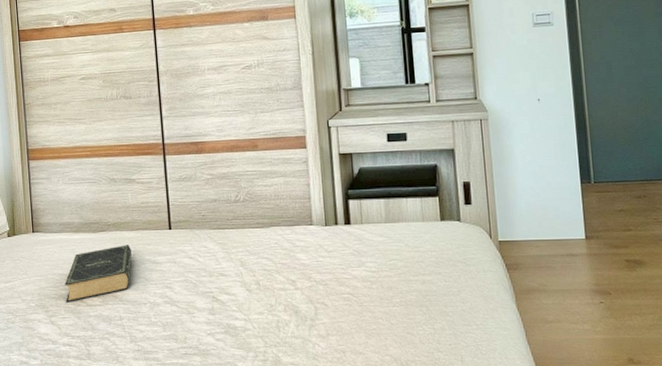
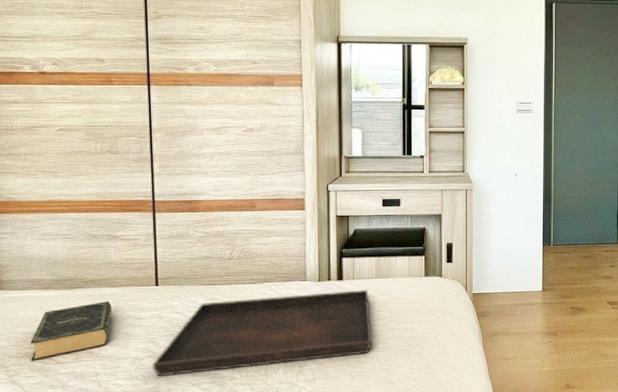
serving tray: none [169,236,387,324] -> present [152,290,372,377]

